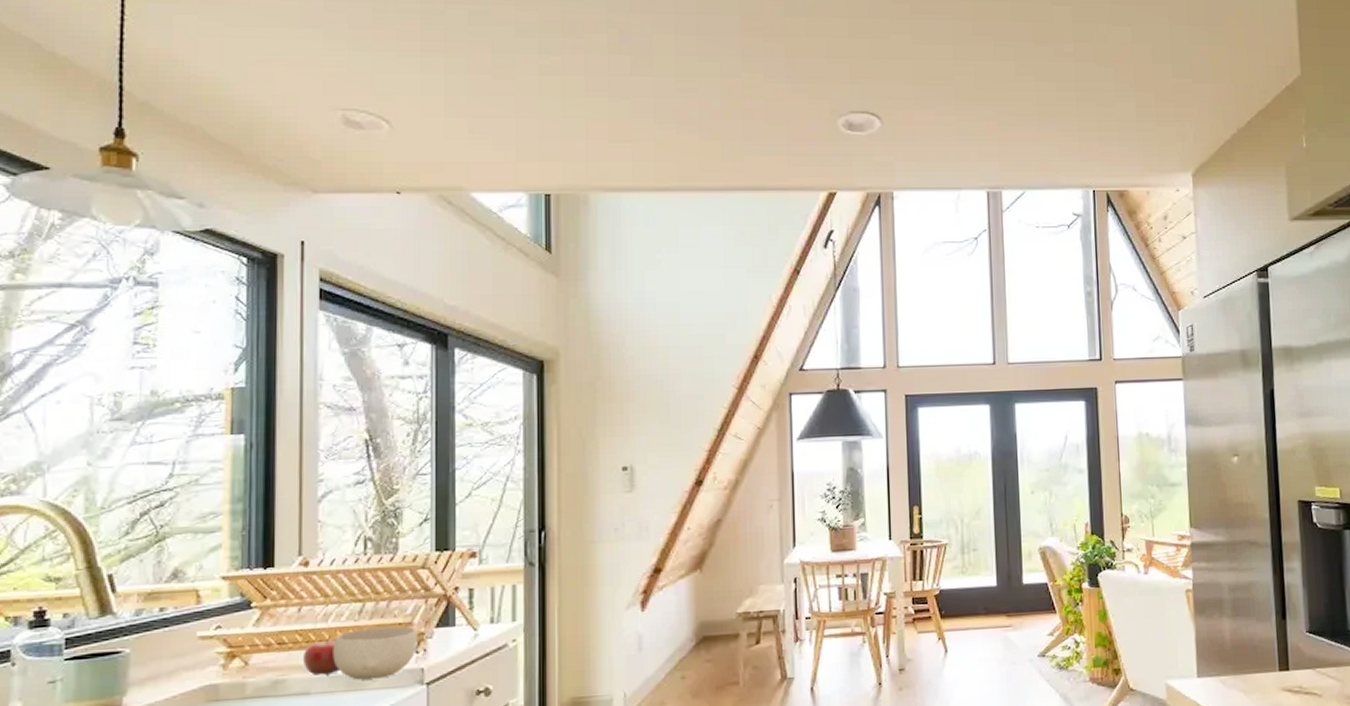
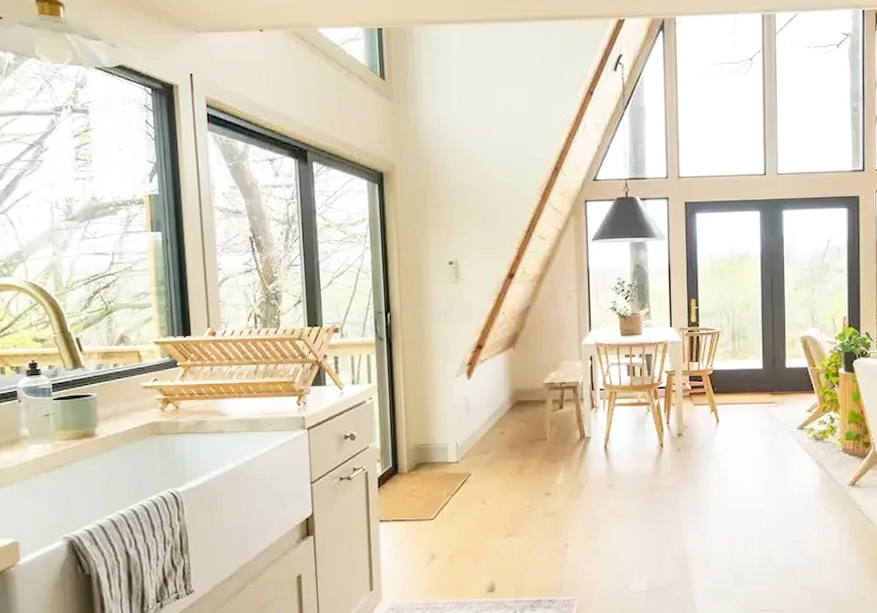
fruit: present [302,635,341,676] -> none [216,389,245,419]
bowl: present [333,626,418,680] -> none [237,384,299,424]

